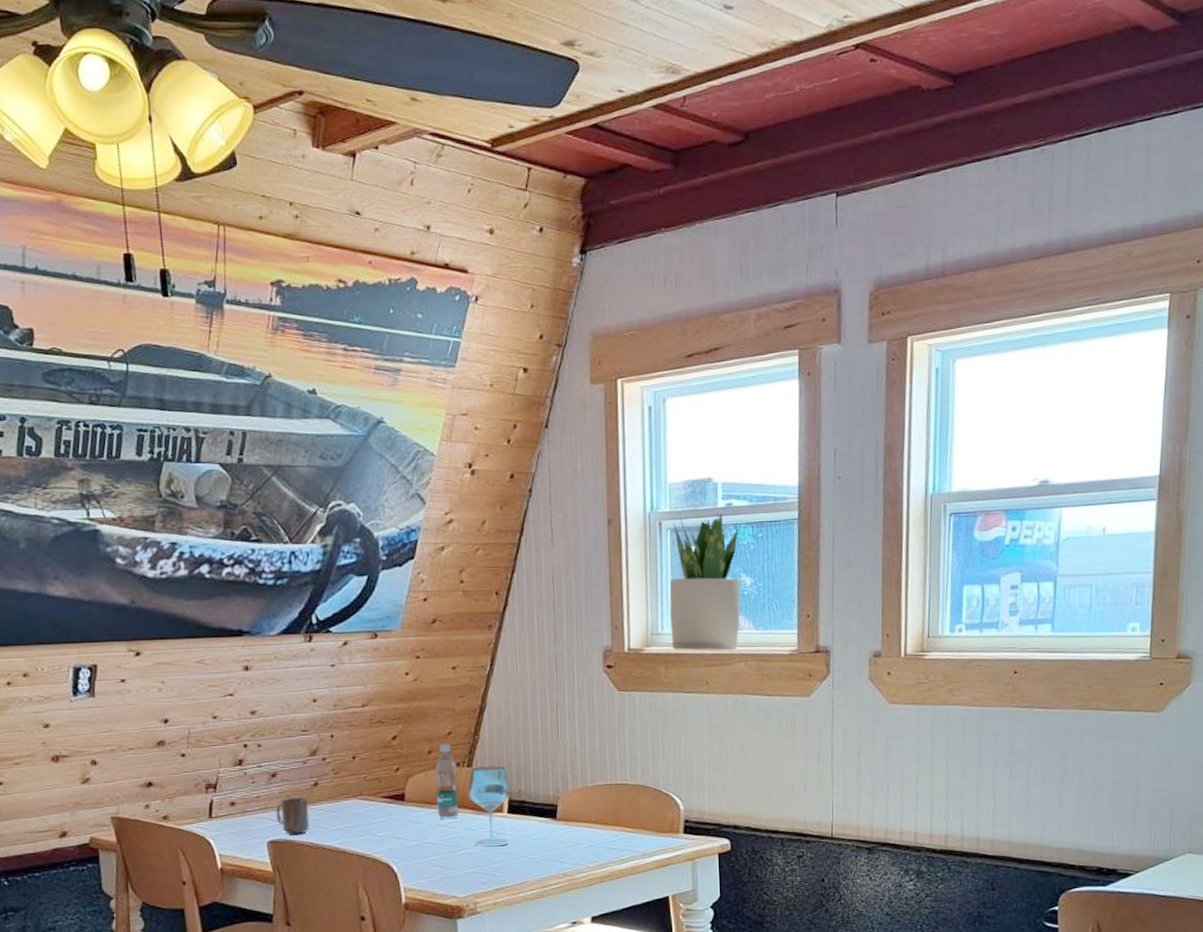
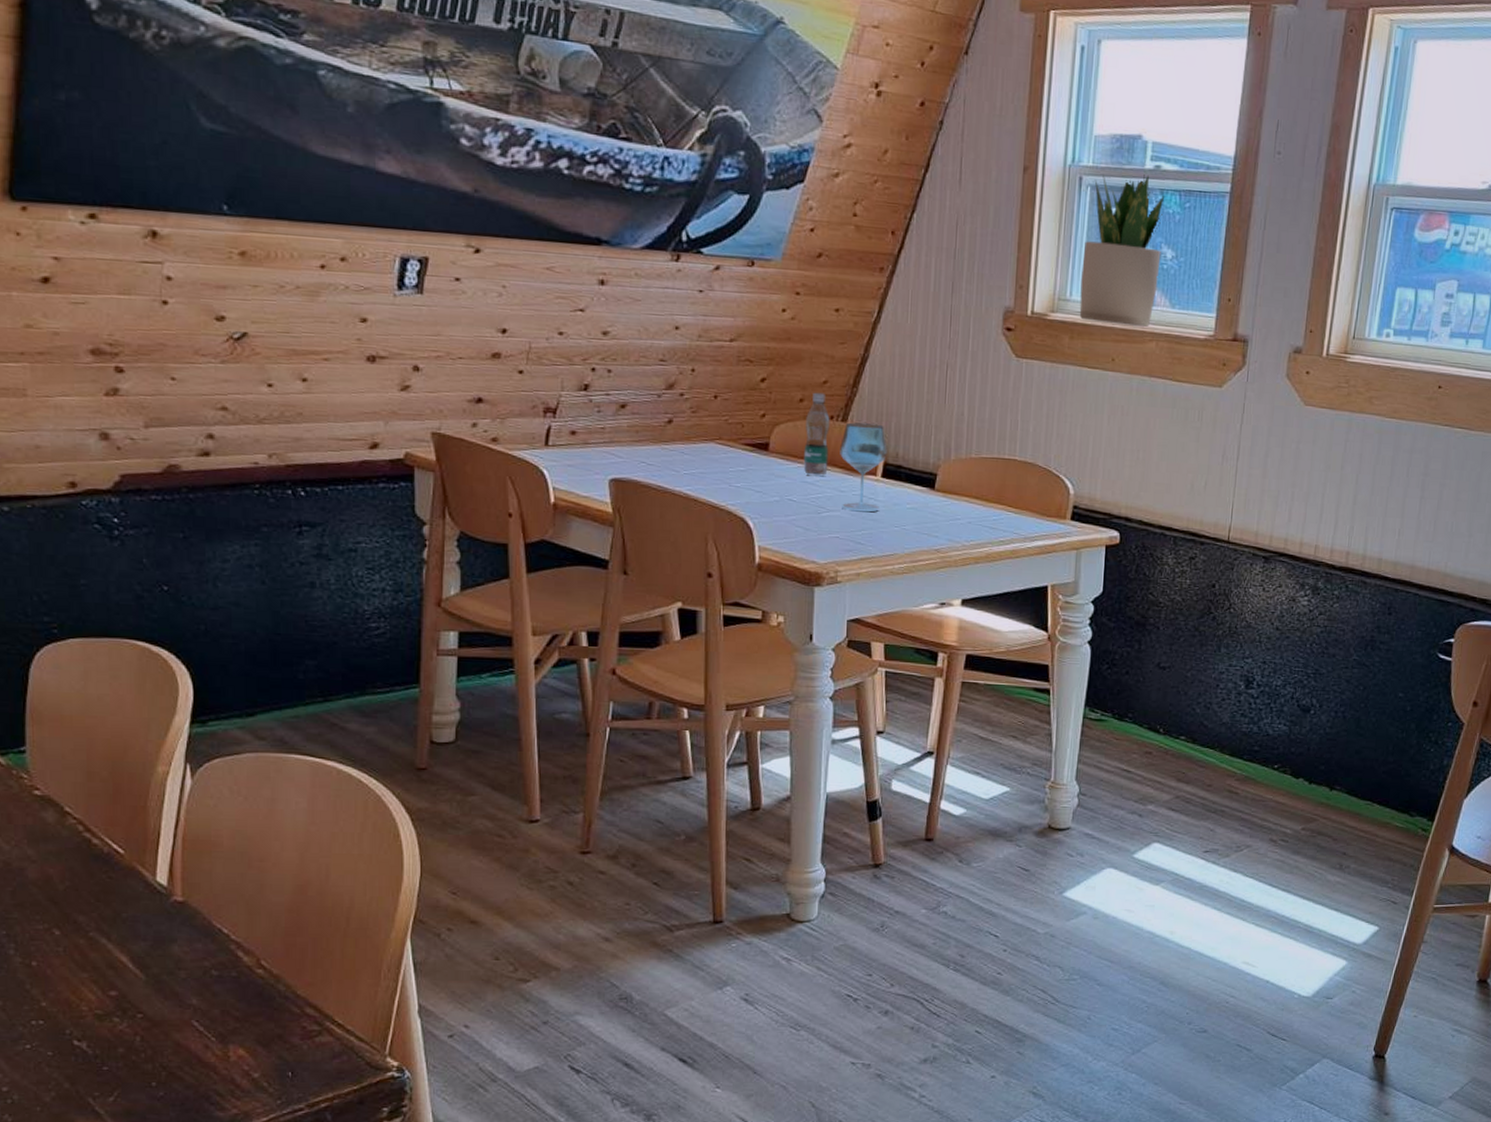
cup: present [276,797,310,834] -> none [622,433,660,475]

